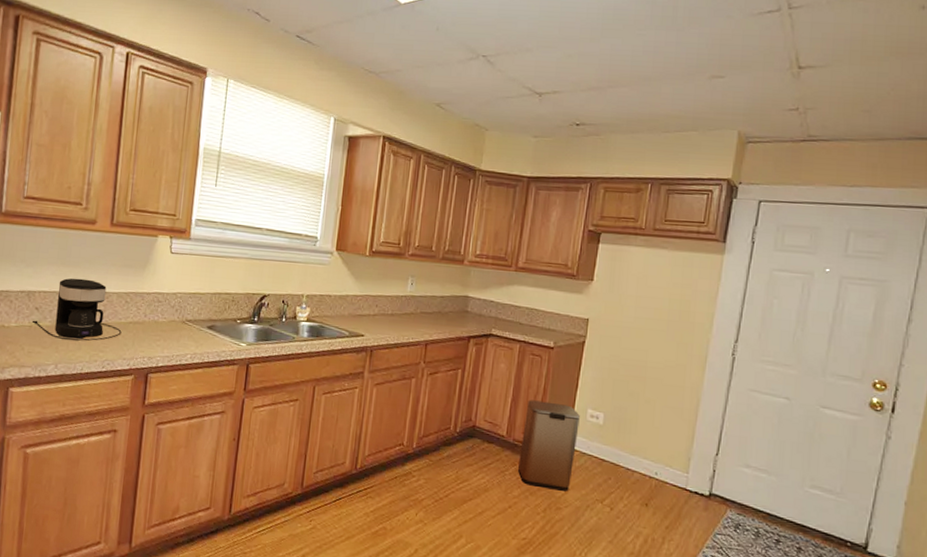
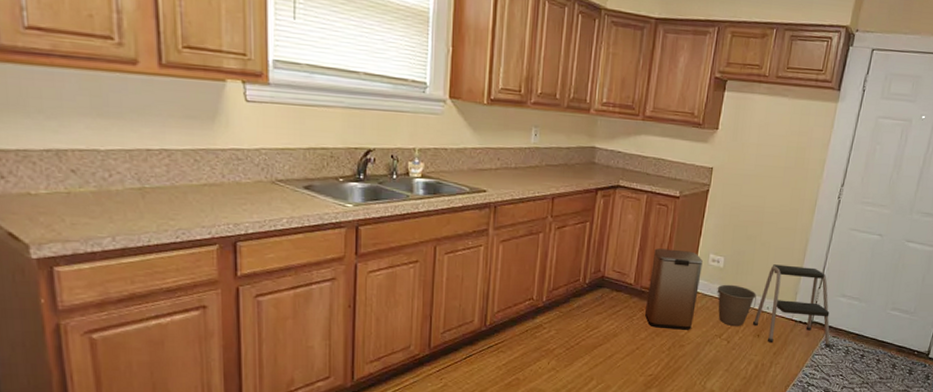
coffee maker: present [31,278,122,341] -> none [69,132,195,209]
bucket: none [596,443,642,493] -> present [716,284,757,327]
step stool: none [638,424,736,527] -> present [752,264,831,348]

